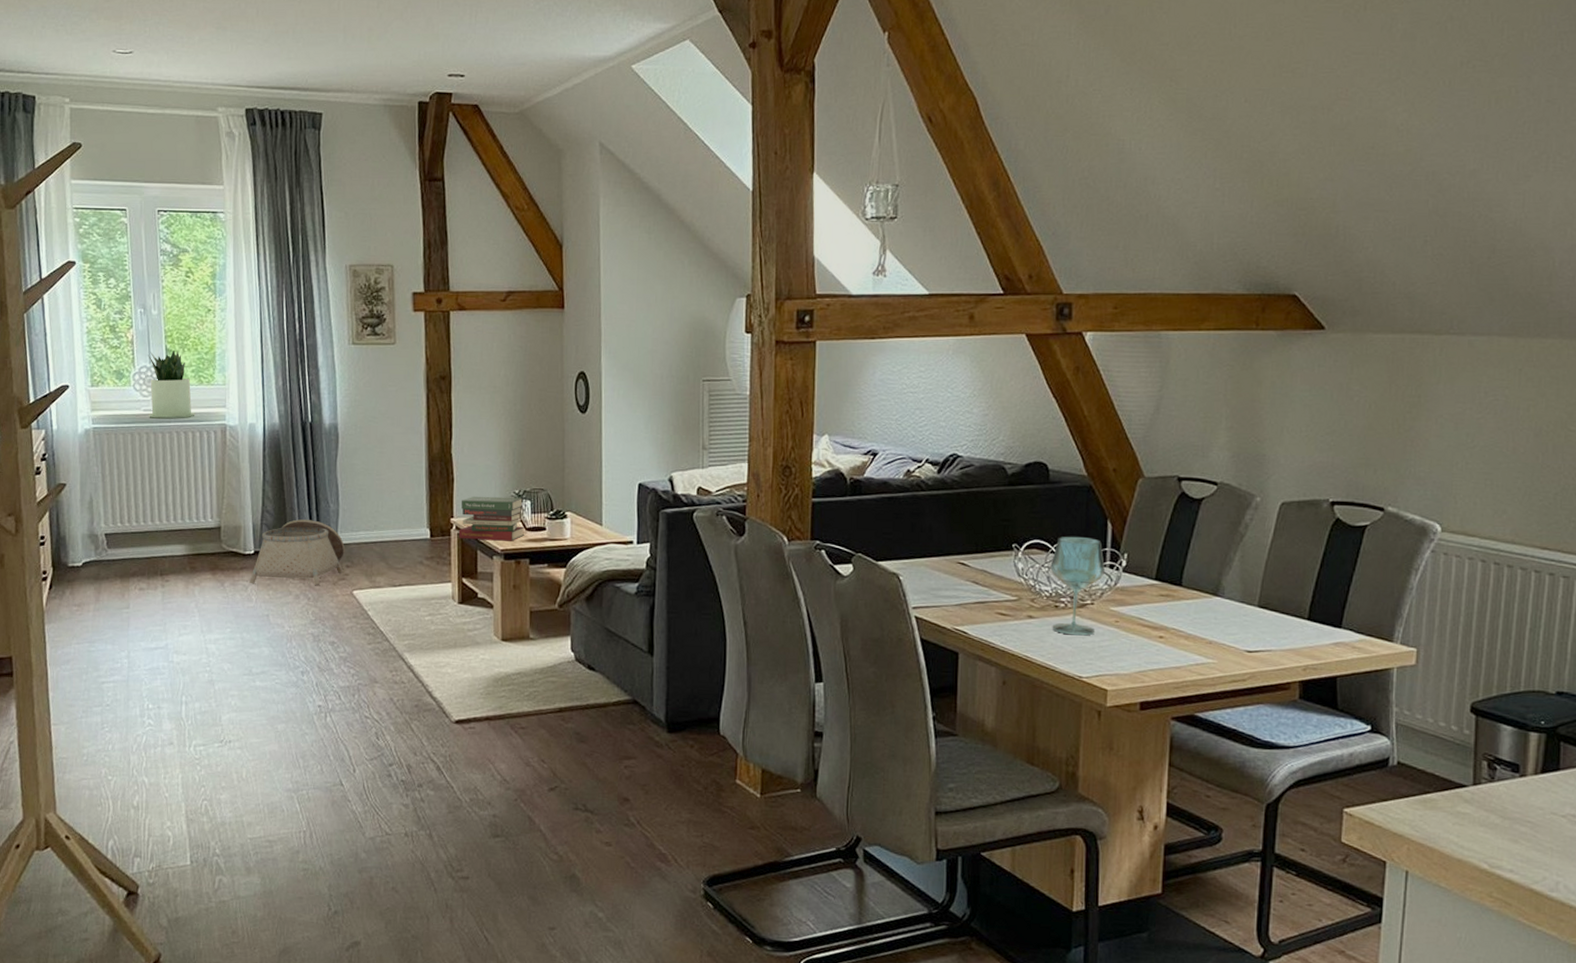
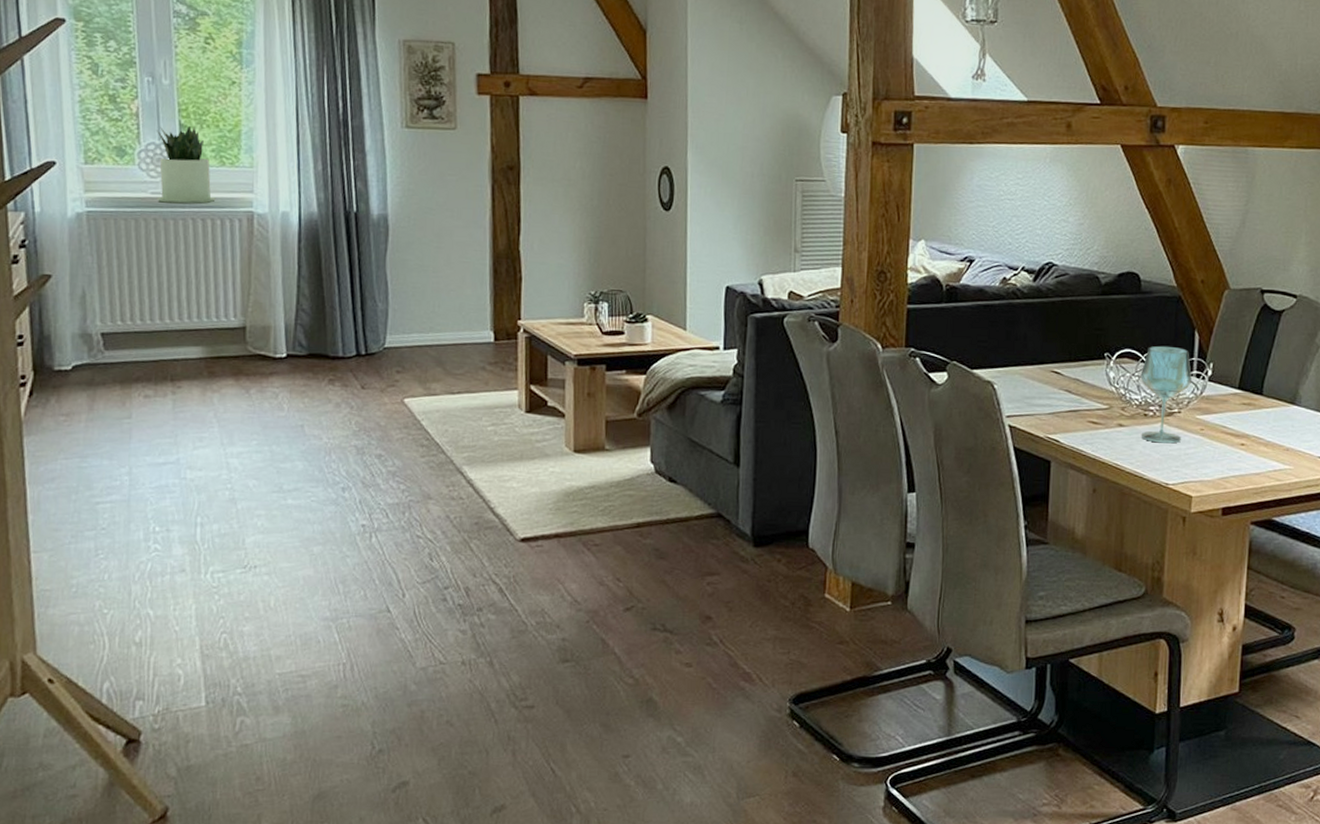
basket: present [249,519,345,586] -> none [280,319,395,393]
books: present [458,496,525,541] -> none [526,296,601,346]

